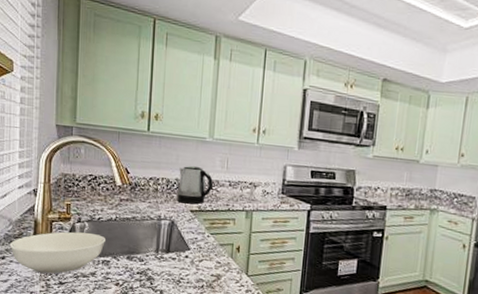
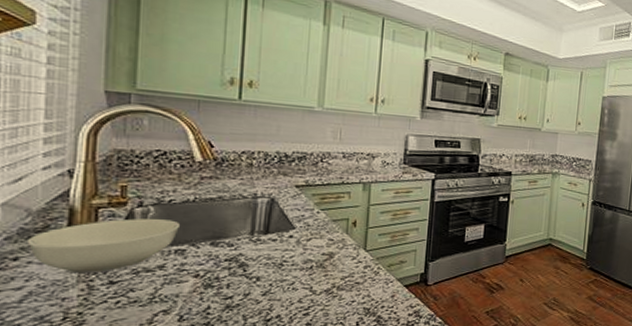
kettle: present [177,165,213,205] -> none [278,136,323,179]

